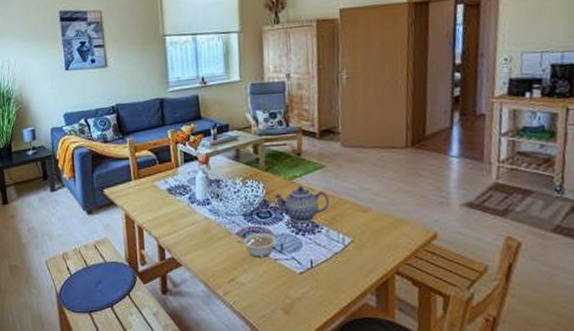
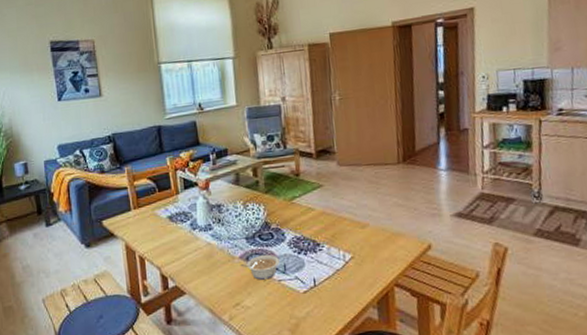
teapot: present [274,186,330,223] -> none [274,206,329,243]

